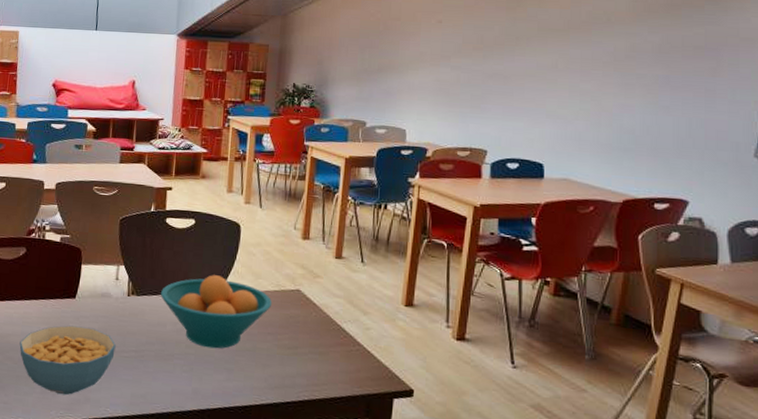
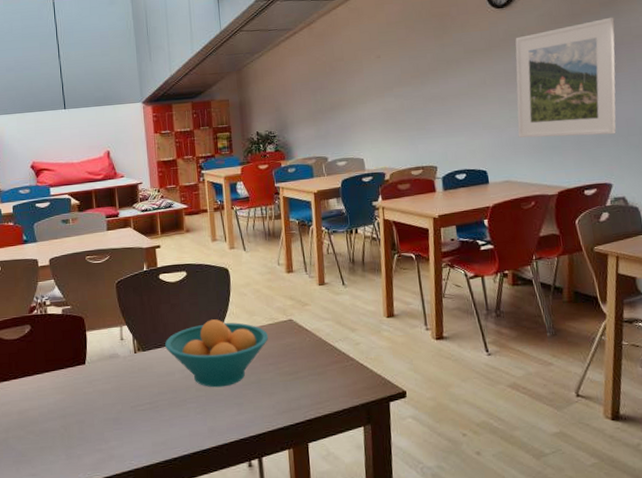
cereal bowl: present [19,325,116,396] -> none [38,389,131,457]
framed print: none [586,13,720,146] -> present [515,17,617,138]

